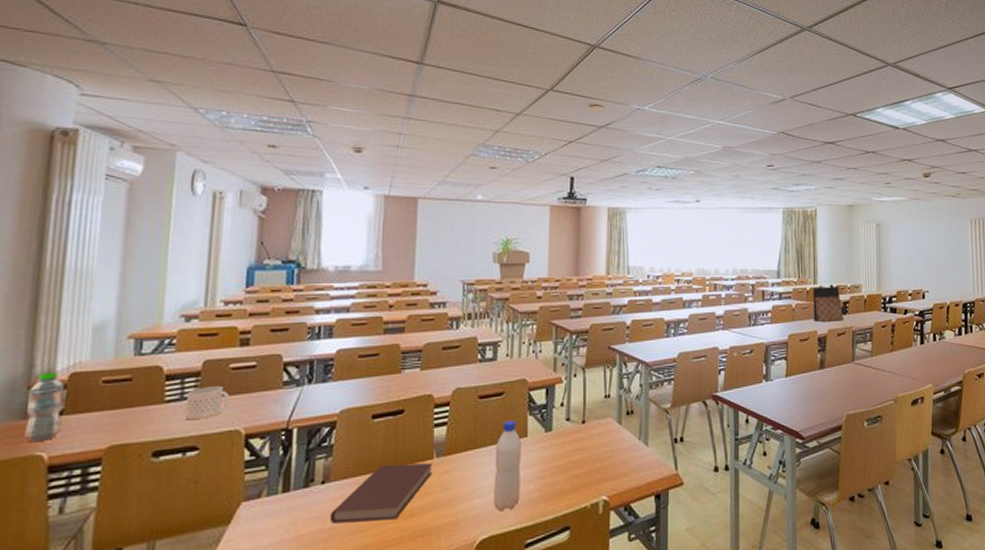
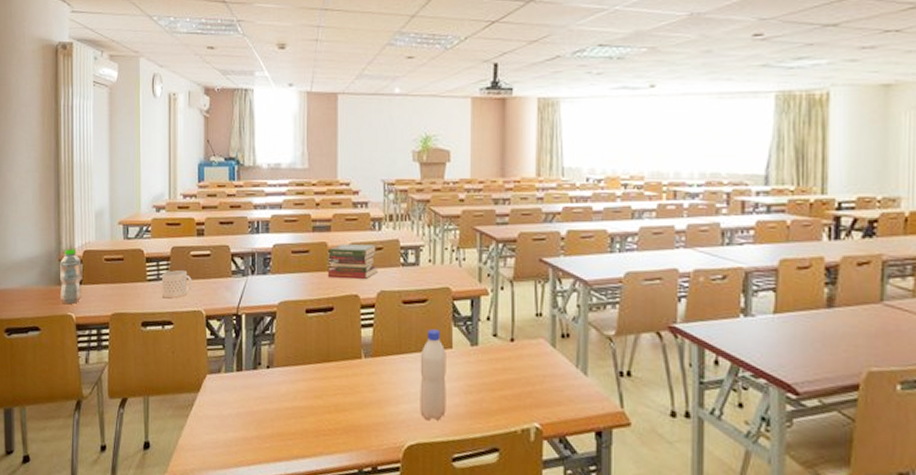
book: present [329,463,433,524] -> none [275,359,362,411]
books: none [400,344,454,380] -> present [328,244,378,280]
bag: present [813,284,843,323] -> none [819,195,868,247]

